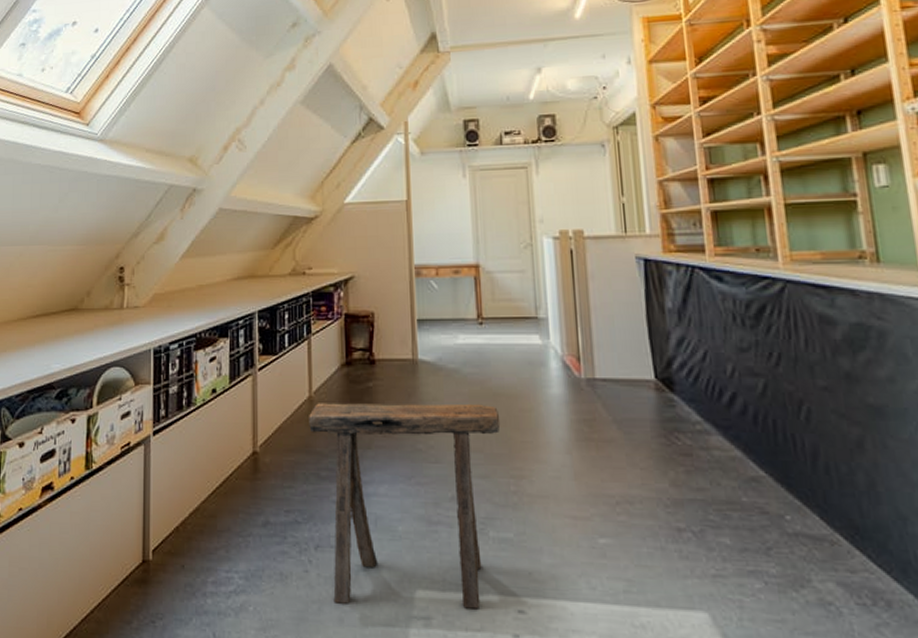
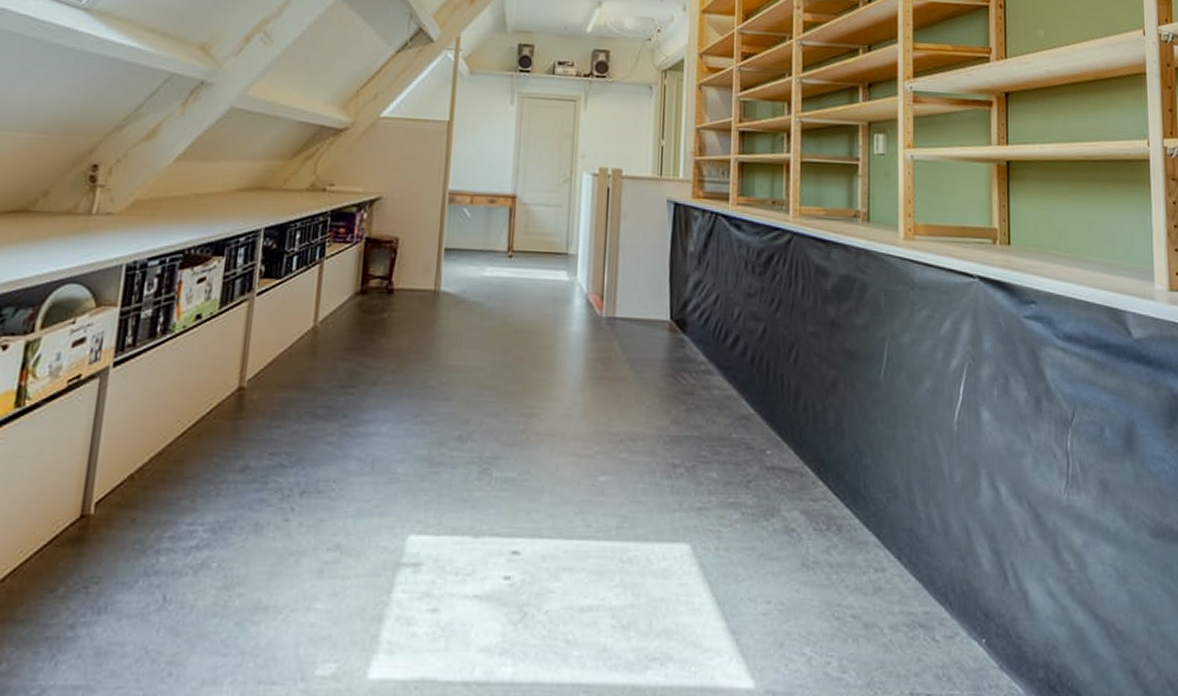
stool: present [309,403,501,609] -> none [309,334,518,554]

